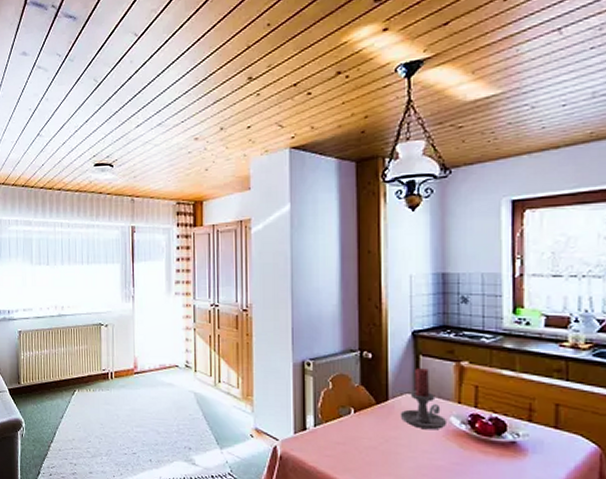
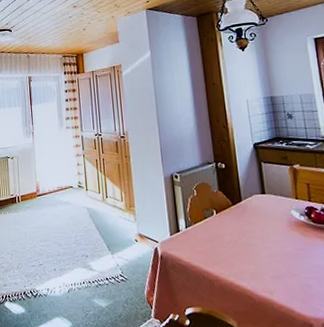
candle holder: present [400,368,448,430] -> none [252,173,290,223]

